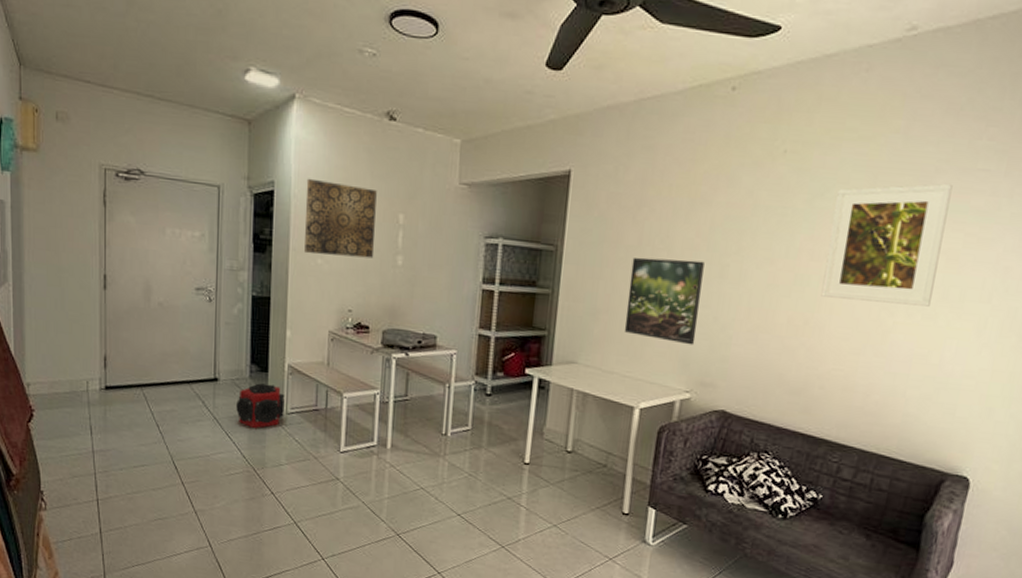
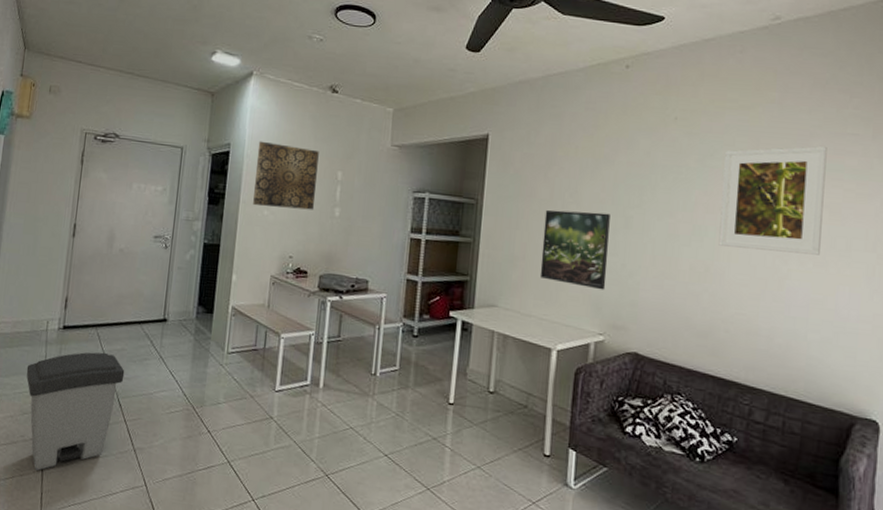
trash can: none [71,413,177,533] -> present [26,352,125,471]
speaker: present [236,383,285,428] -> none [181,324,227,367]

